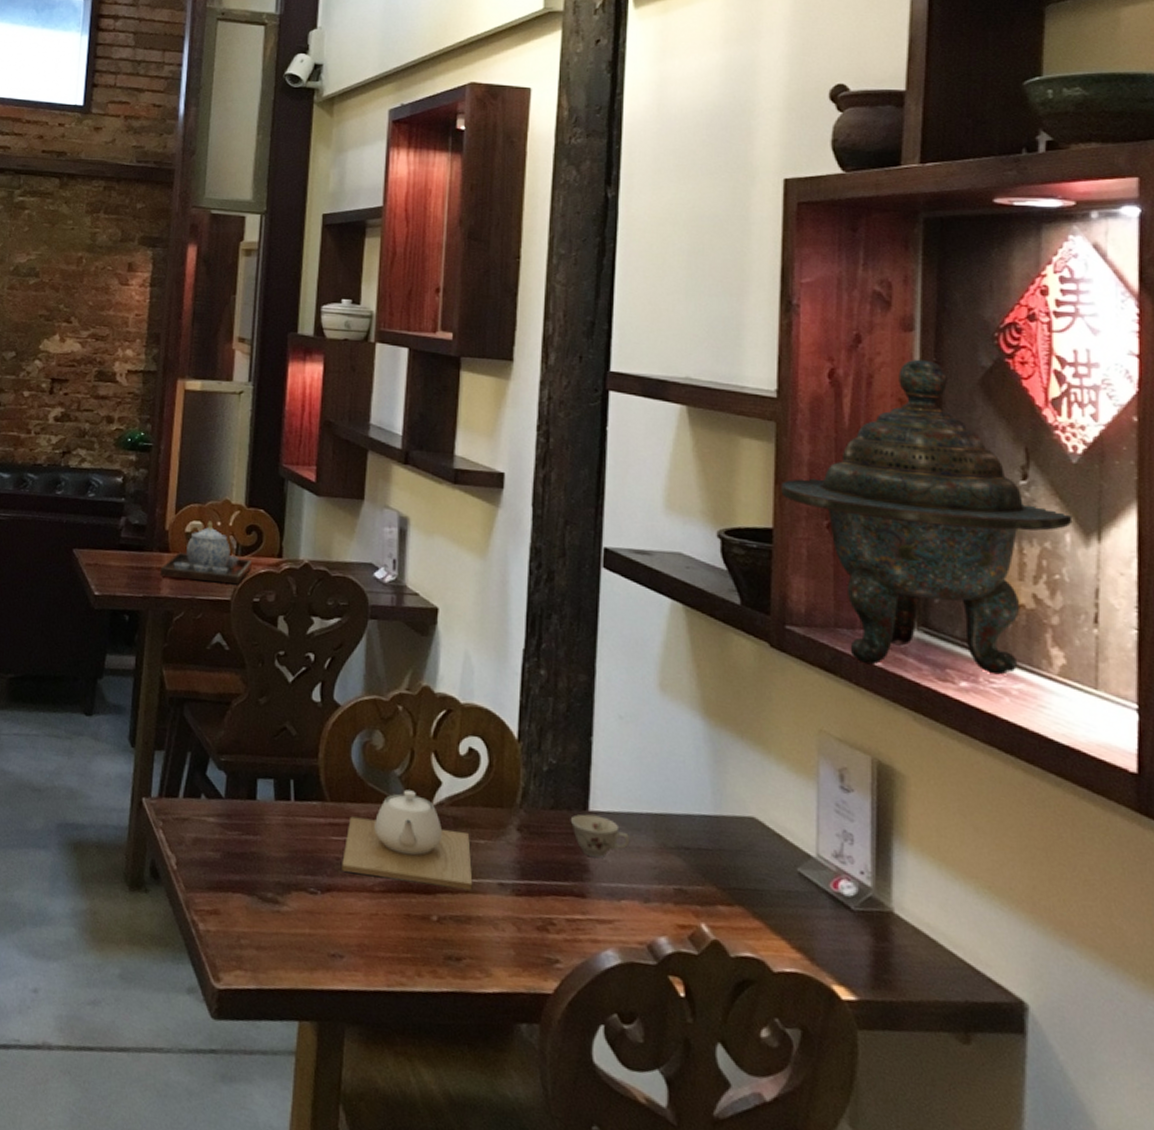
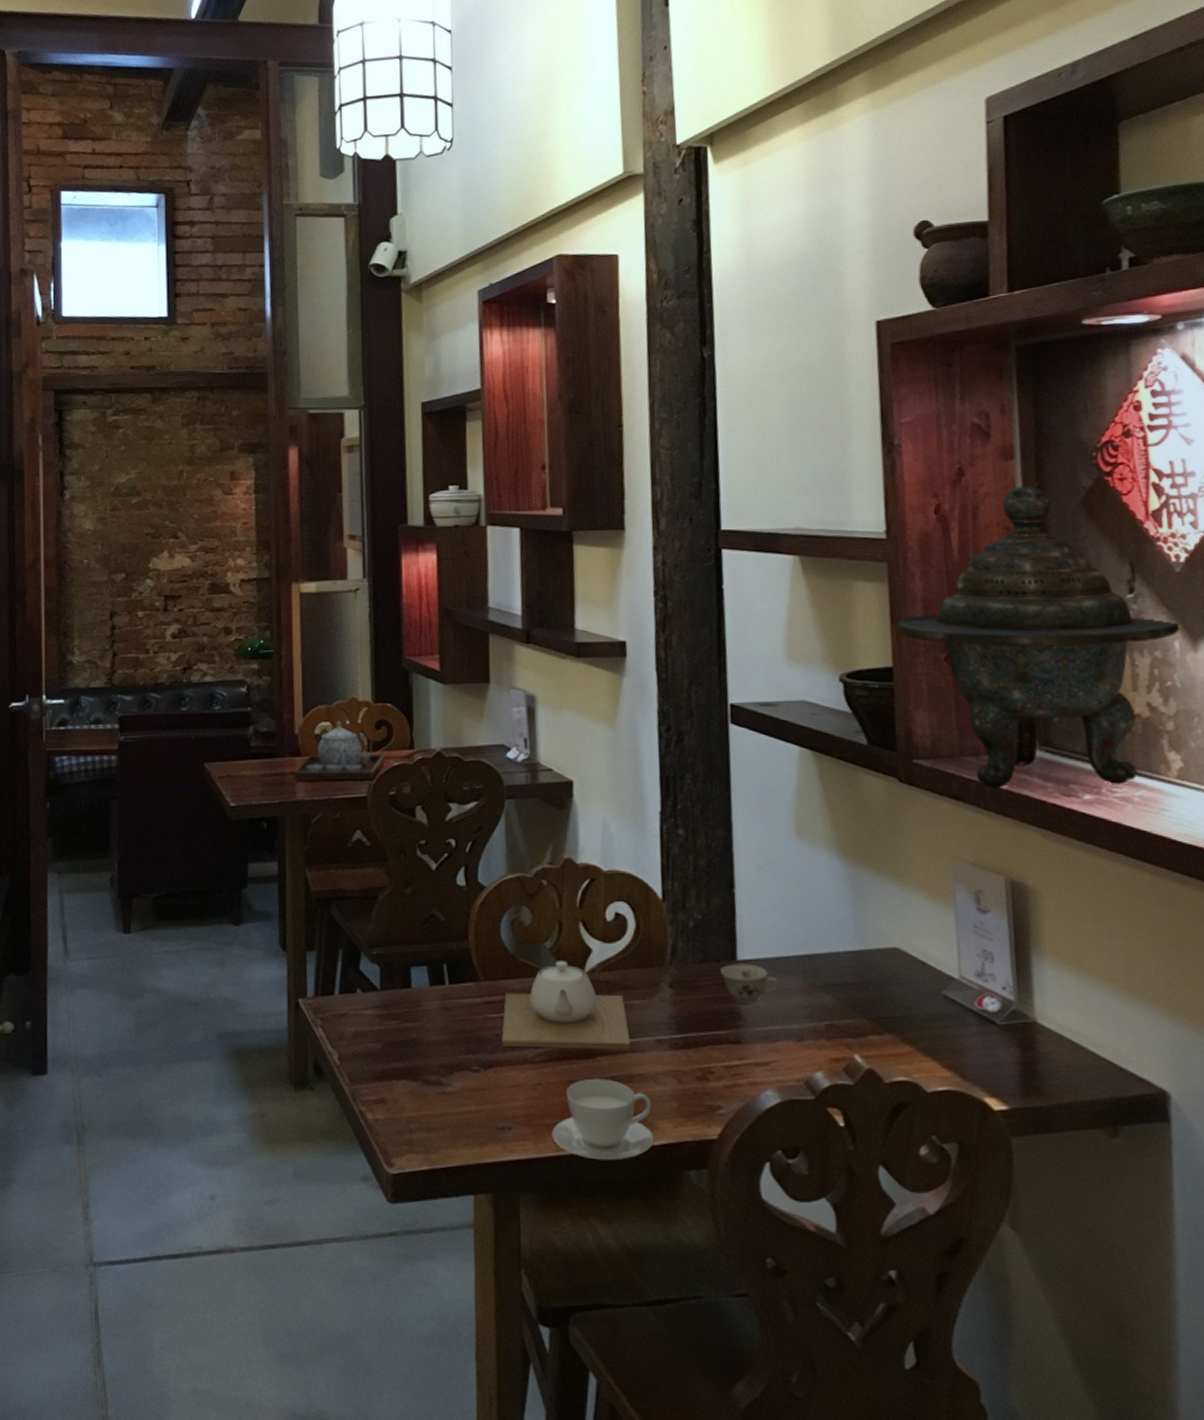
teacup: none [383,915,489,1004] -> present [551,1078,655,1161]

